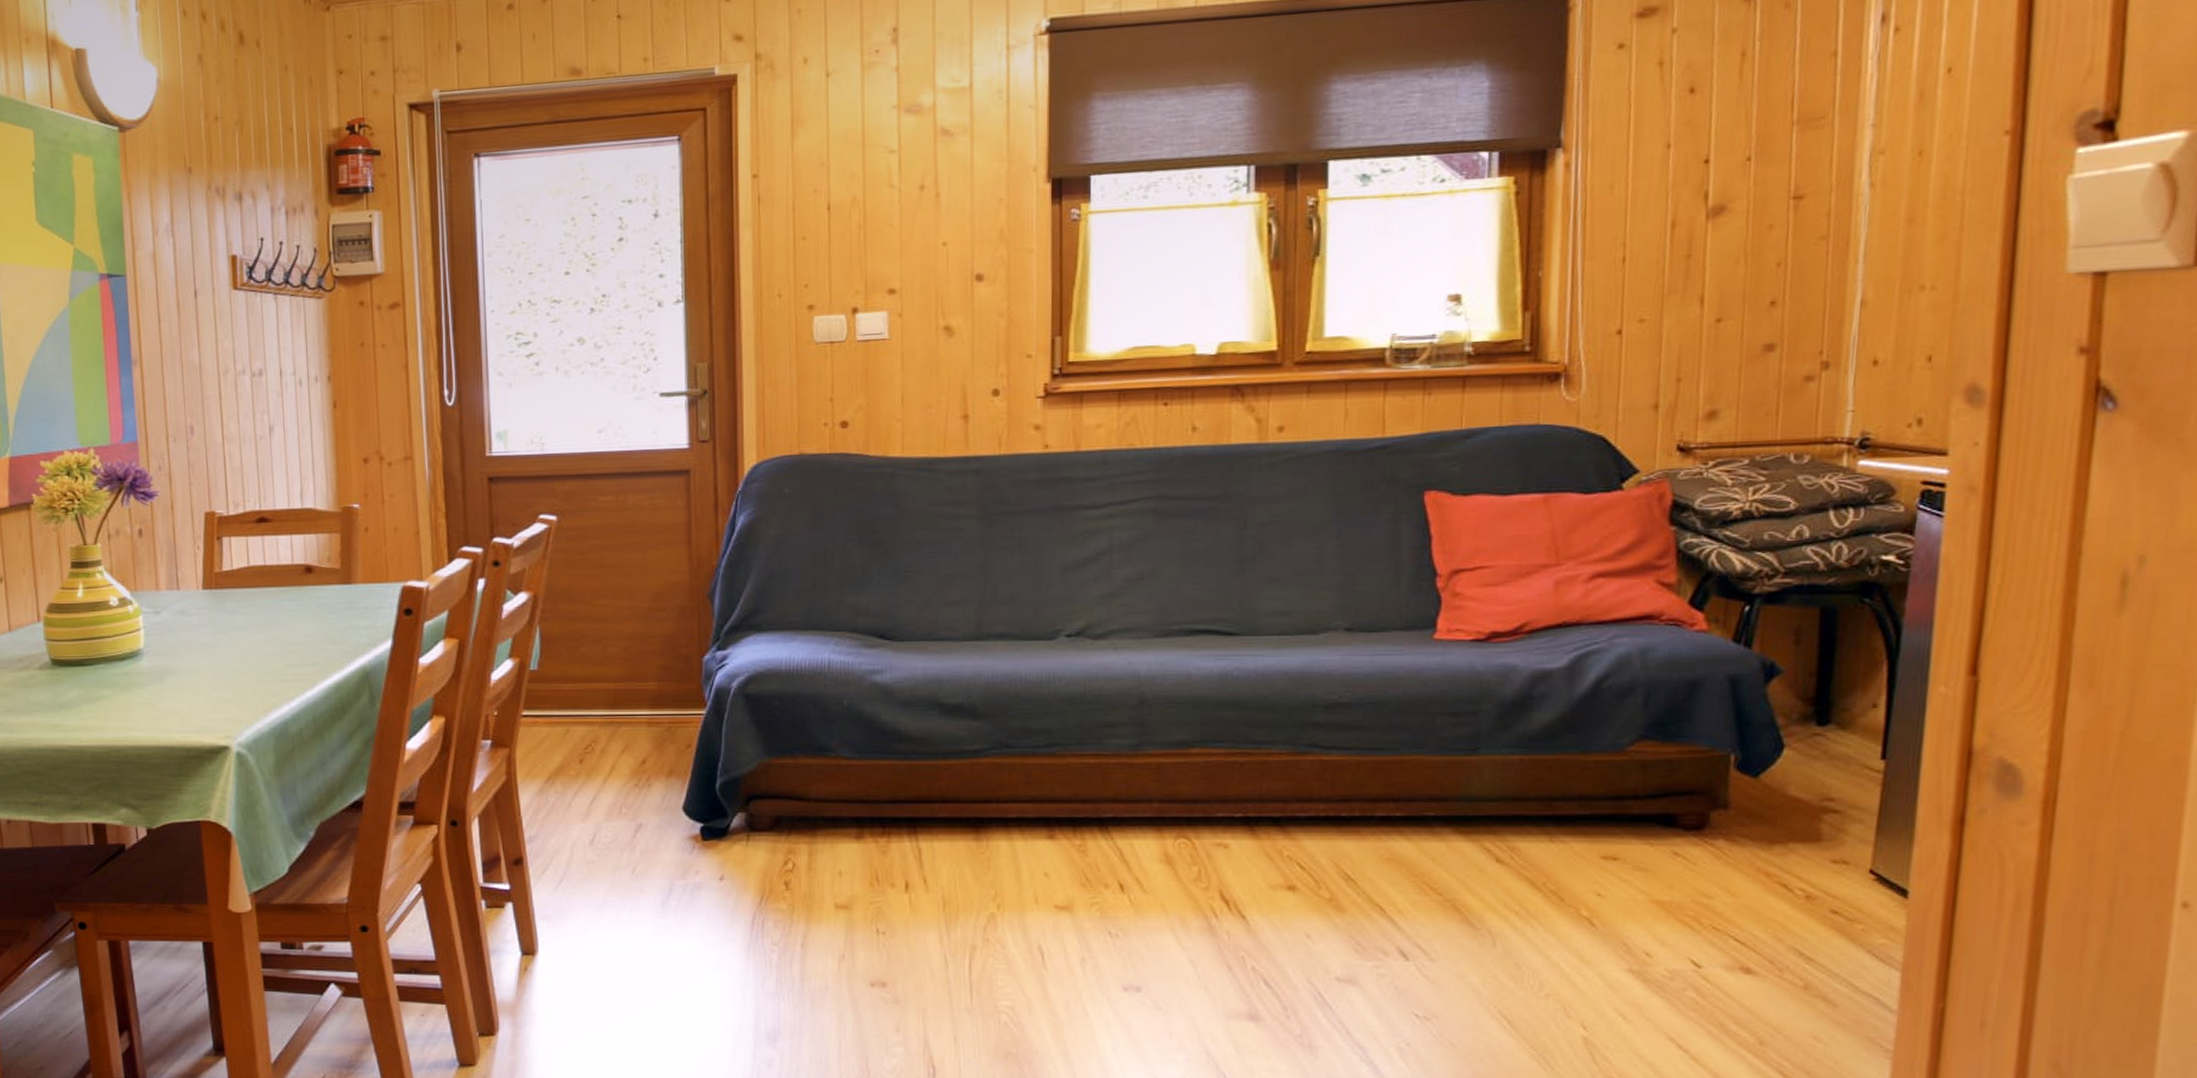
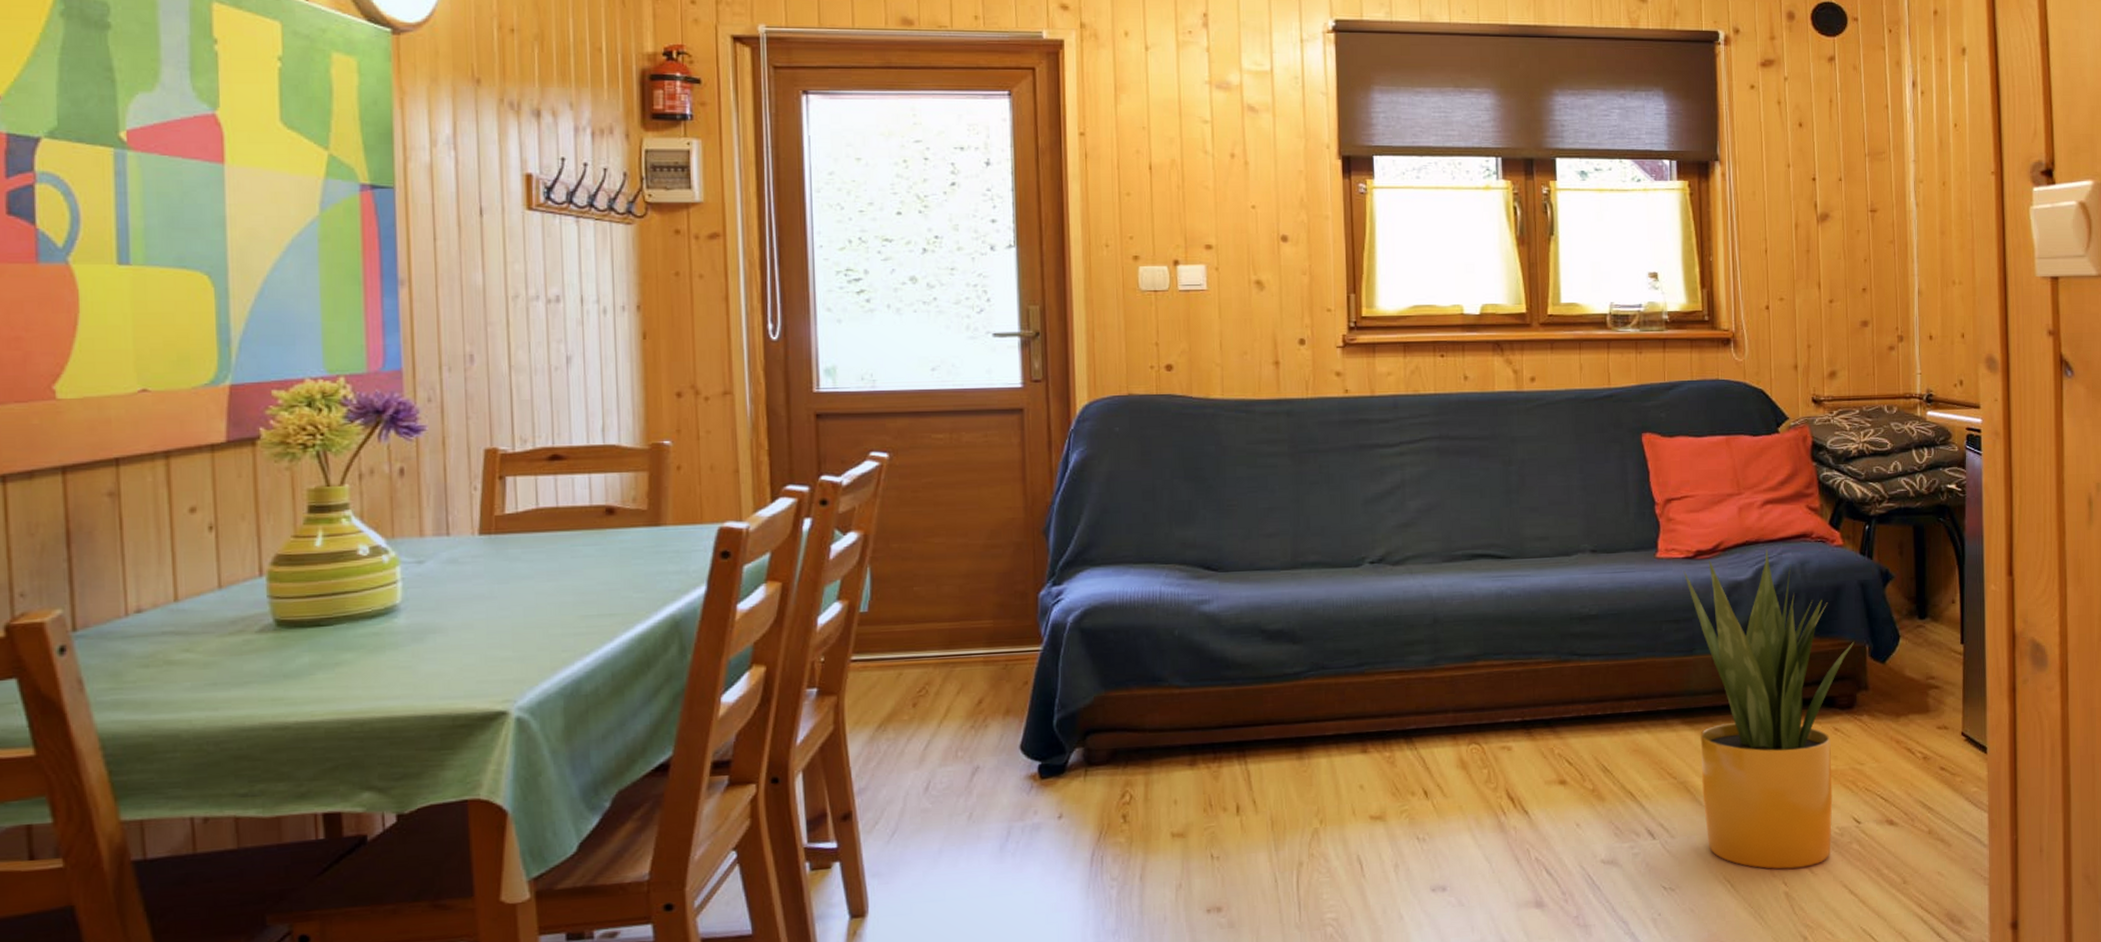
planter: none [1470,631,1713,1011] -> present [1683,548,1854,870]

